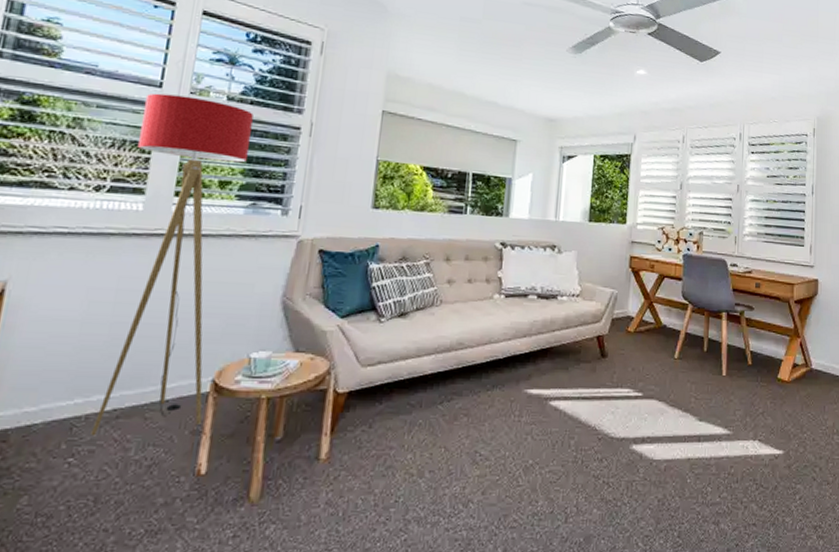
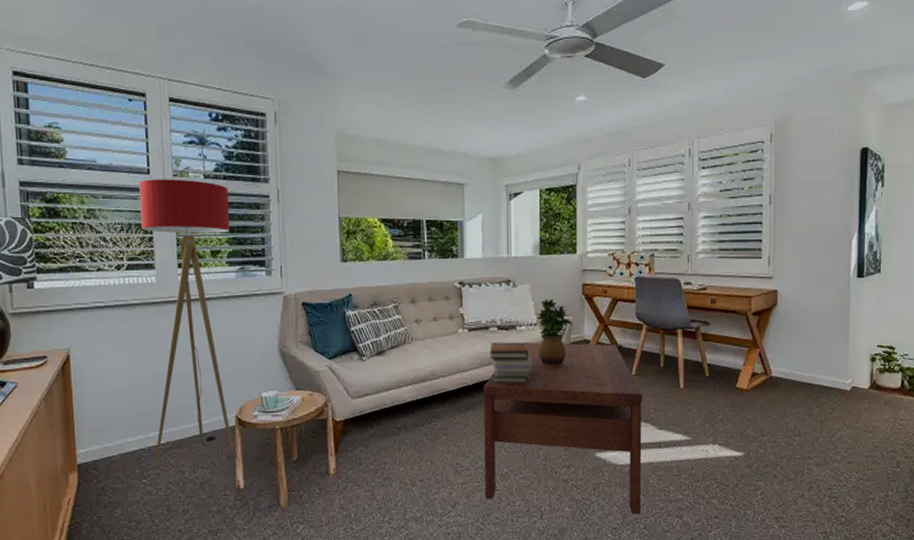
coffee table: none [504,315,685,520] -> present [482,343,643,515]
book stack: none [525,312,570,361] -> present [489,342,531,384]
potted plant: none [577,269,616,344] -> present [535,299,572,367]

